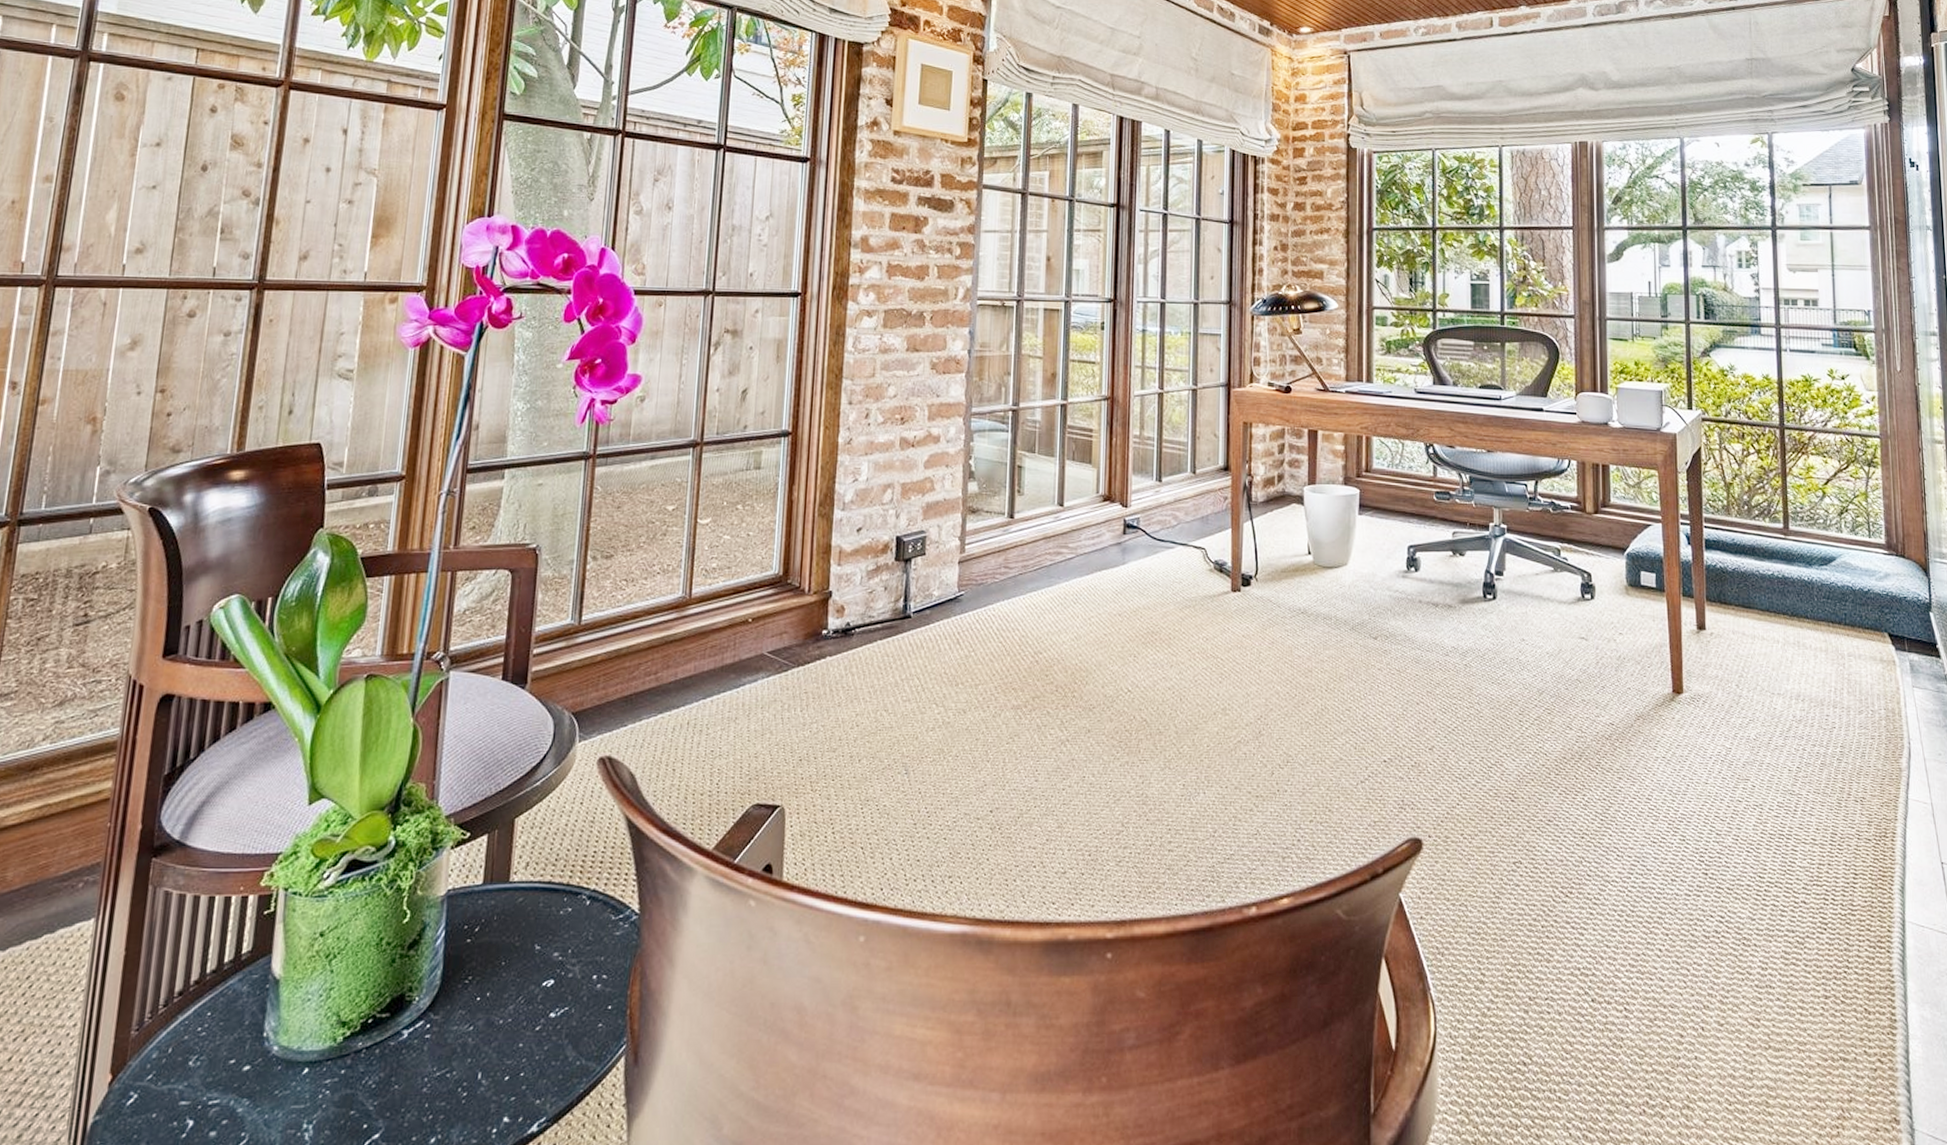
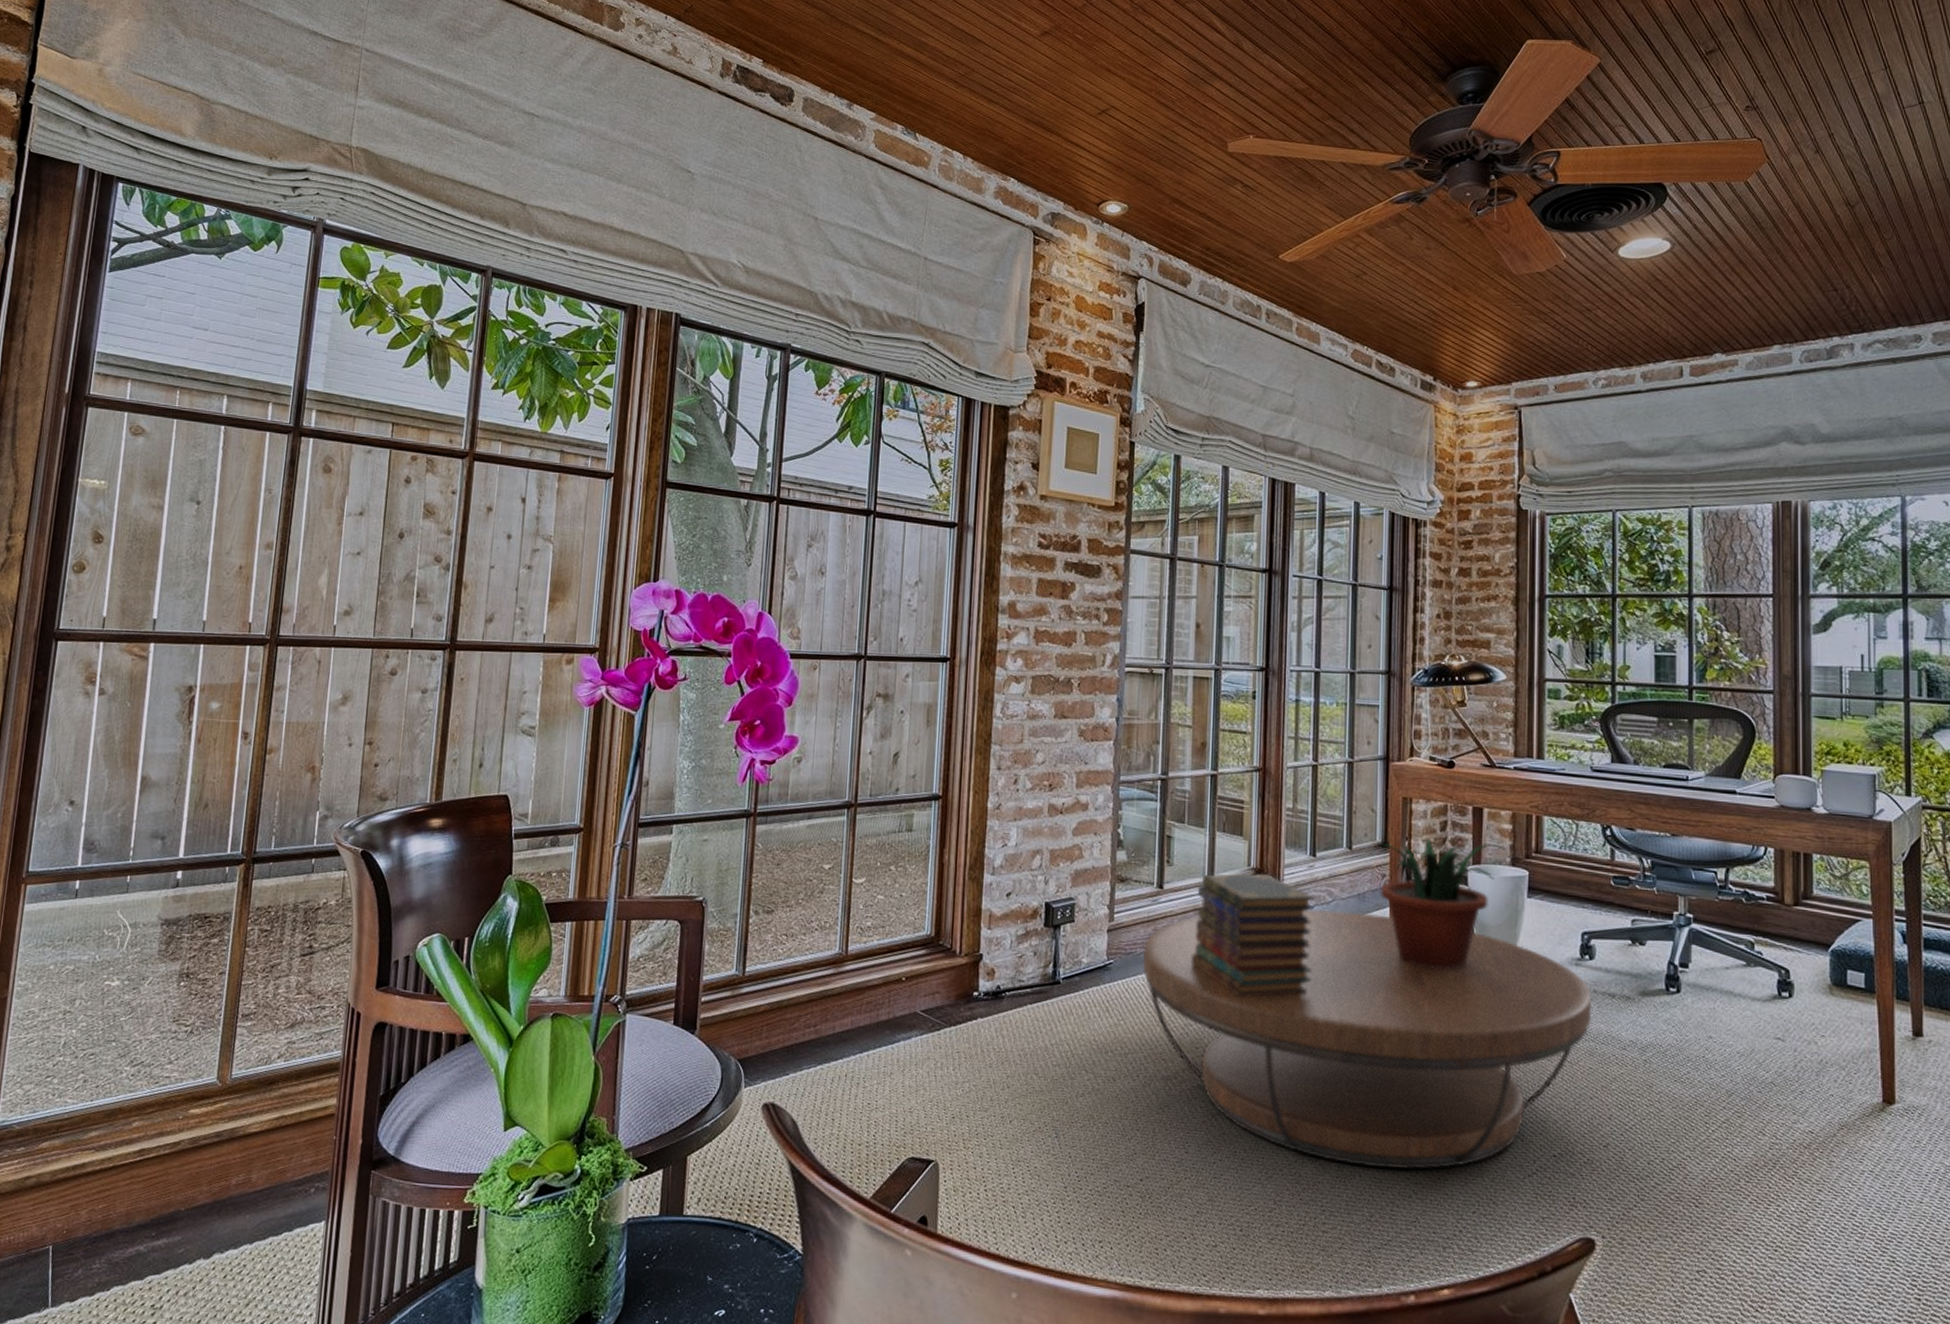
coffee table: none [993,534,1418,784] -> present [1142,909,1592,1170]
book stack: none [1042,499,1160,623] -> present [1192,873,1314,997]
potted plant: none [1223,461,1338,586] -> present [1380,838,1505,969]

